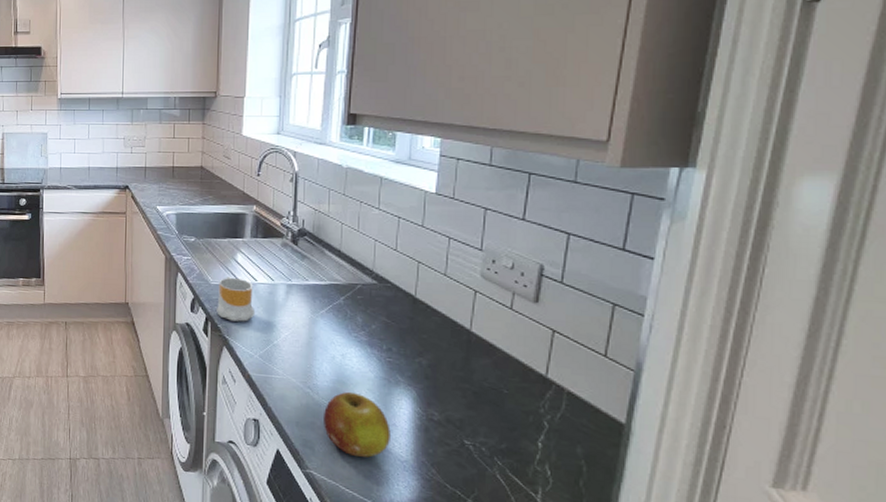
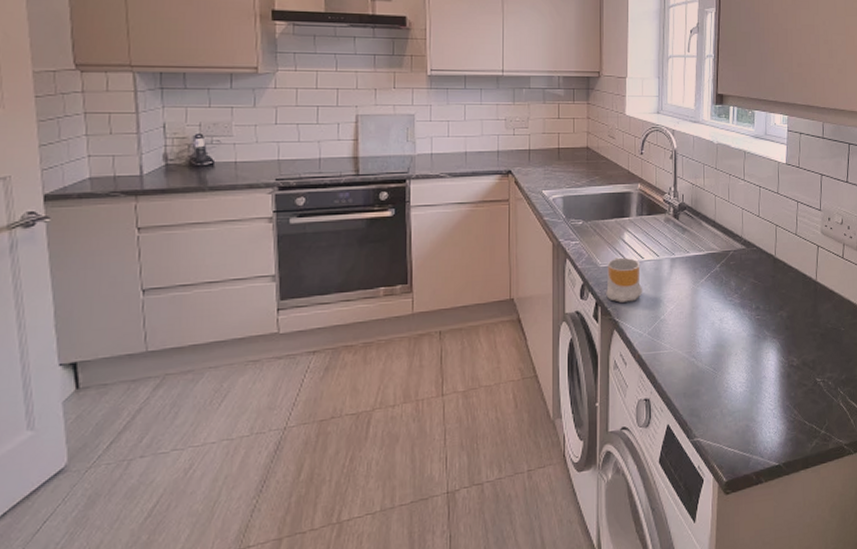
fruit: present [324,392,391,458] -> none [707,354,762,415]

